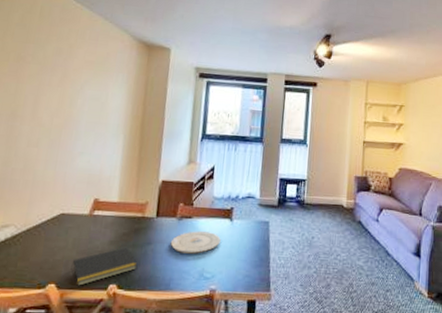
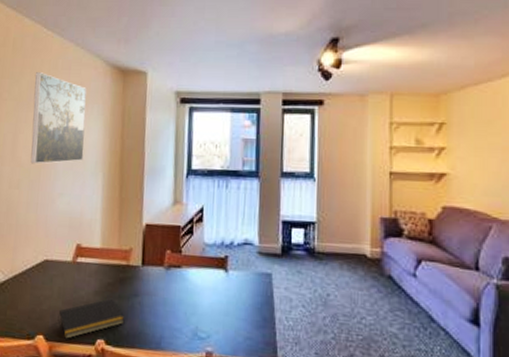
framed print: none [51,40,113,125] -> present [30,72,87,164]
plate: present [170,231,221,254] -> none [158,282,215,310]

